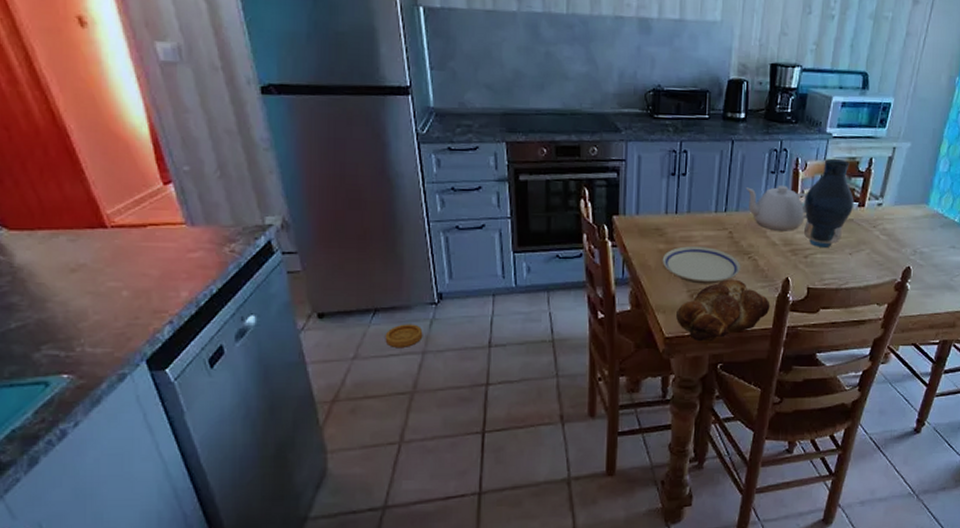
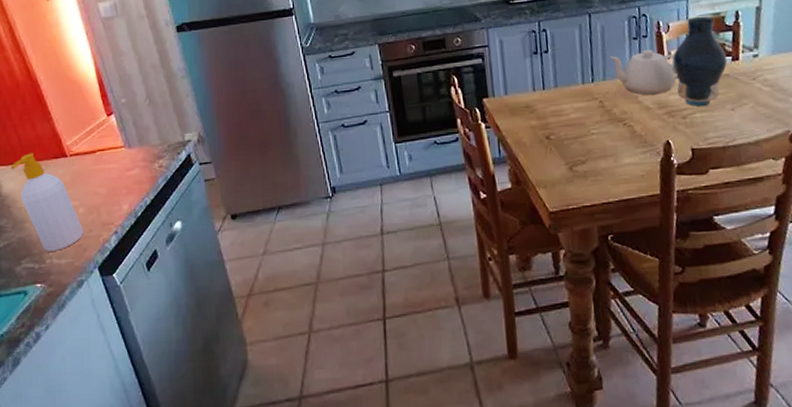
soap bottle: none [27,218,128,338] -> present [11,153,84,252]
pet bowl: present [385,324,423,347] -> none [289,218,322,241]
plate: present [662,246,741,284] -> none [536,118,618,156]
bread loaf: present [676,279,770,342] -> none [557,147,655,214]

